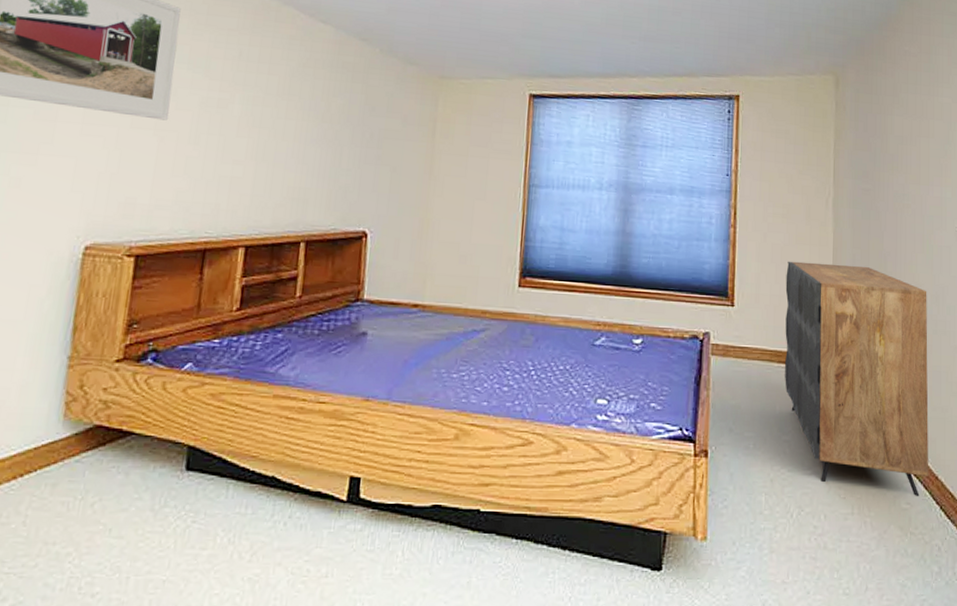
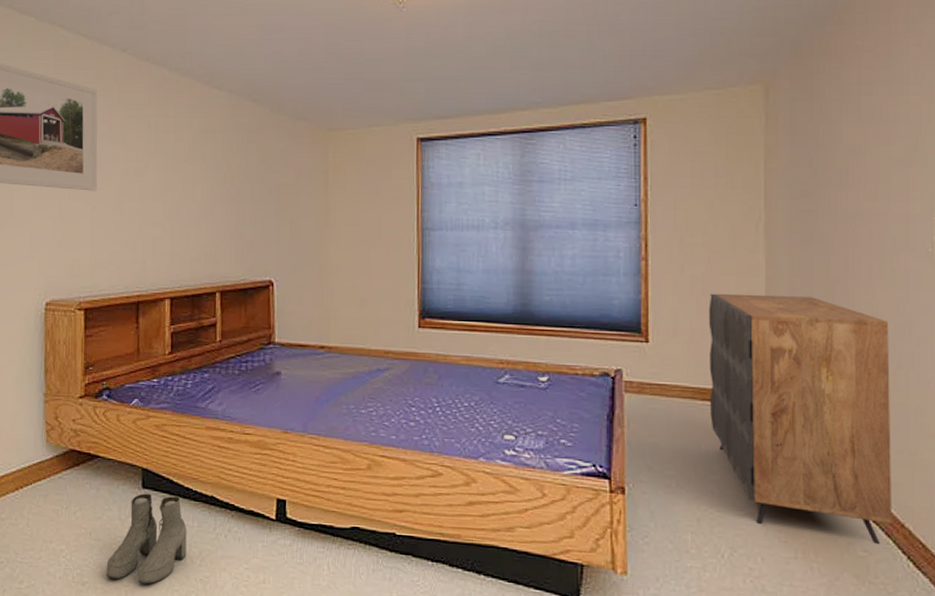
boots: none [125,476,238,590] -> present [106,493,187,585]

